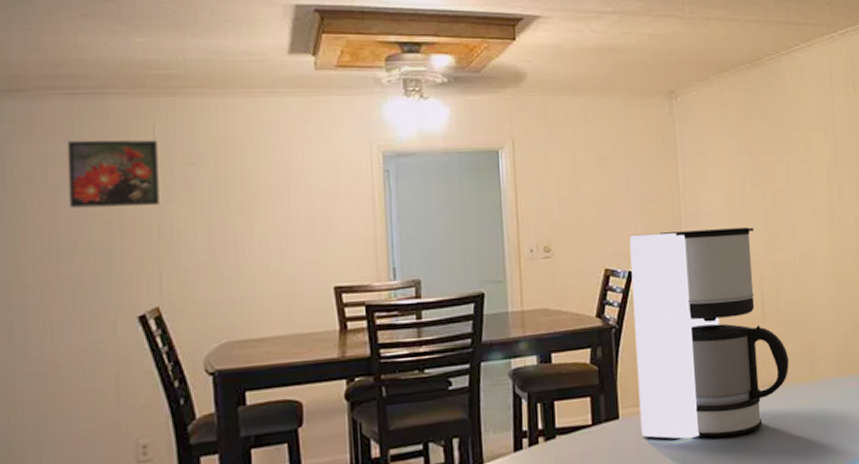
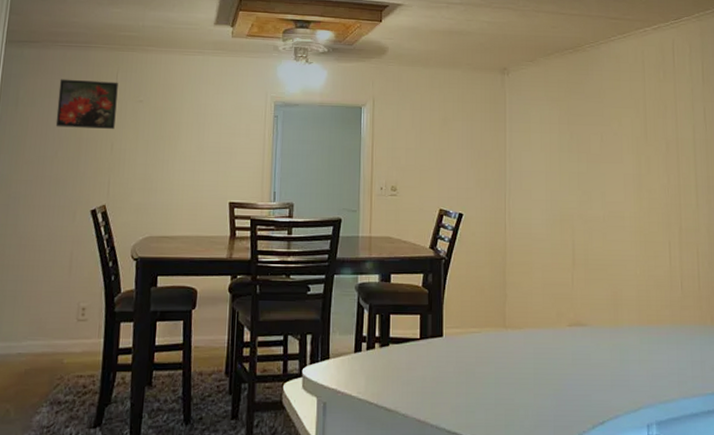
coffee maker: present [629,227,789,439] -> none [461,183,595,365]

